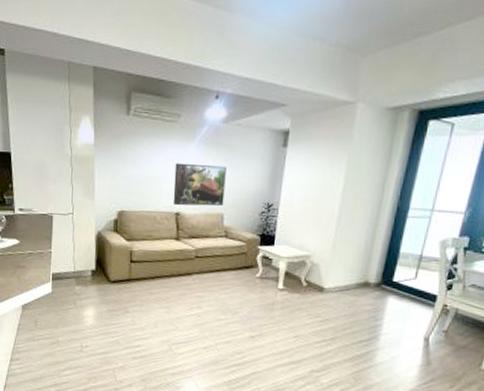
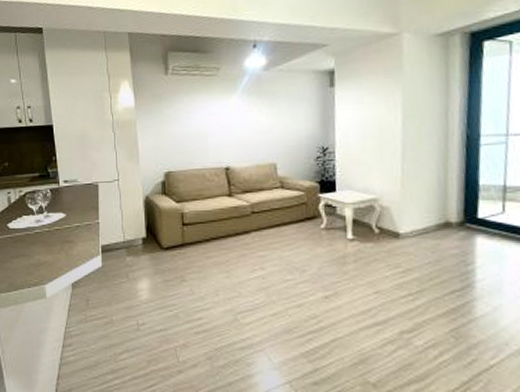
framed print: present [173,163,226,206] -> none [219,114,275,160]

